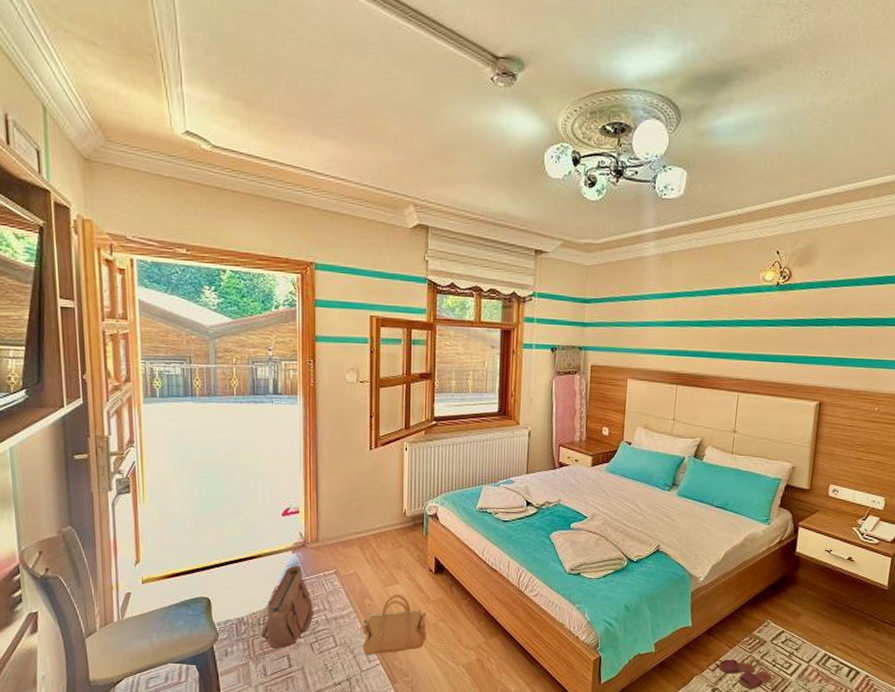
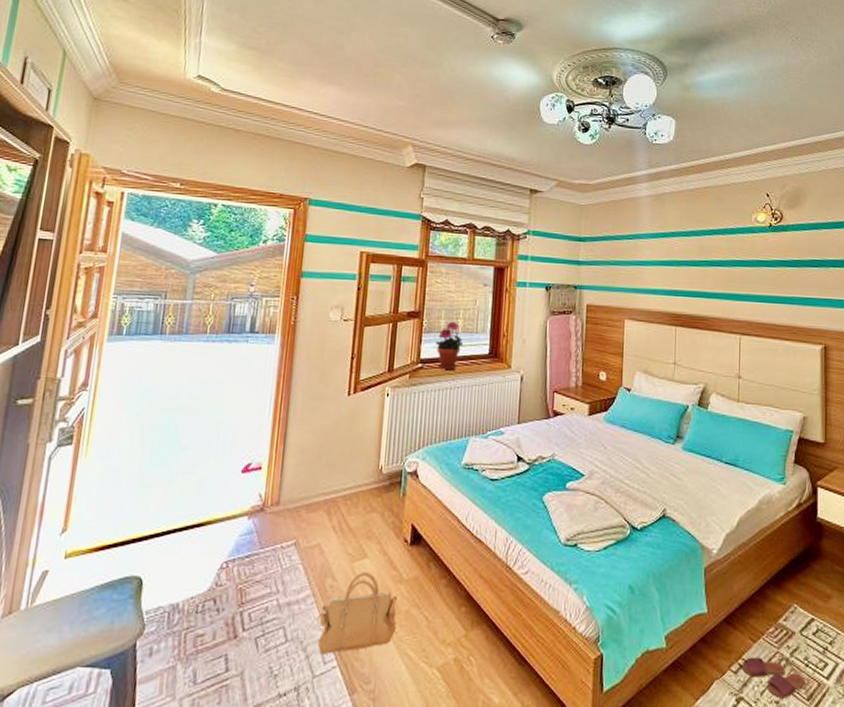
shoulder bag: present [261,566,313,649] -> none [197,535,264,646]
potted plant: none [448,382,473,427] -> present [436,321,463,371]

